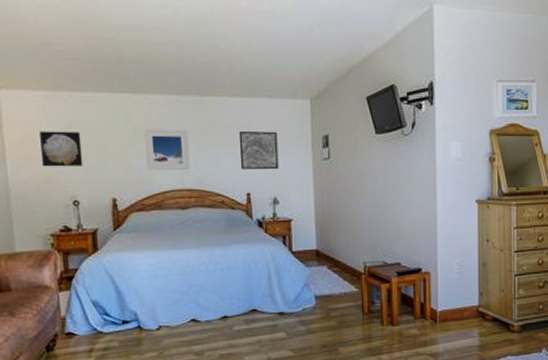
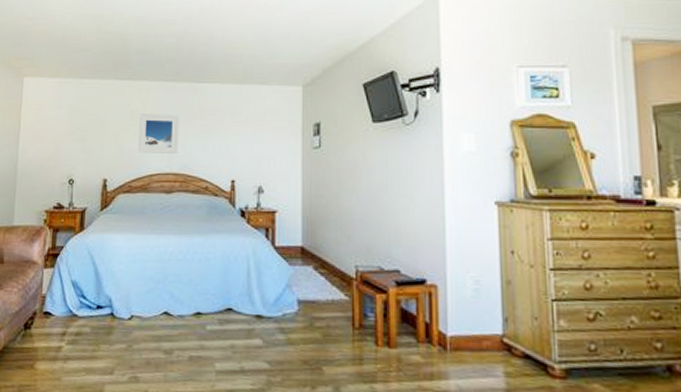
wall art: present [40,131,83,167] -> none [47,114,84,147]
wall art: present [238,130,279,170] -> none [227,116,267,157]

